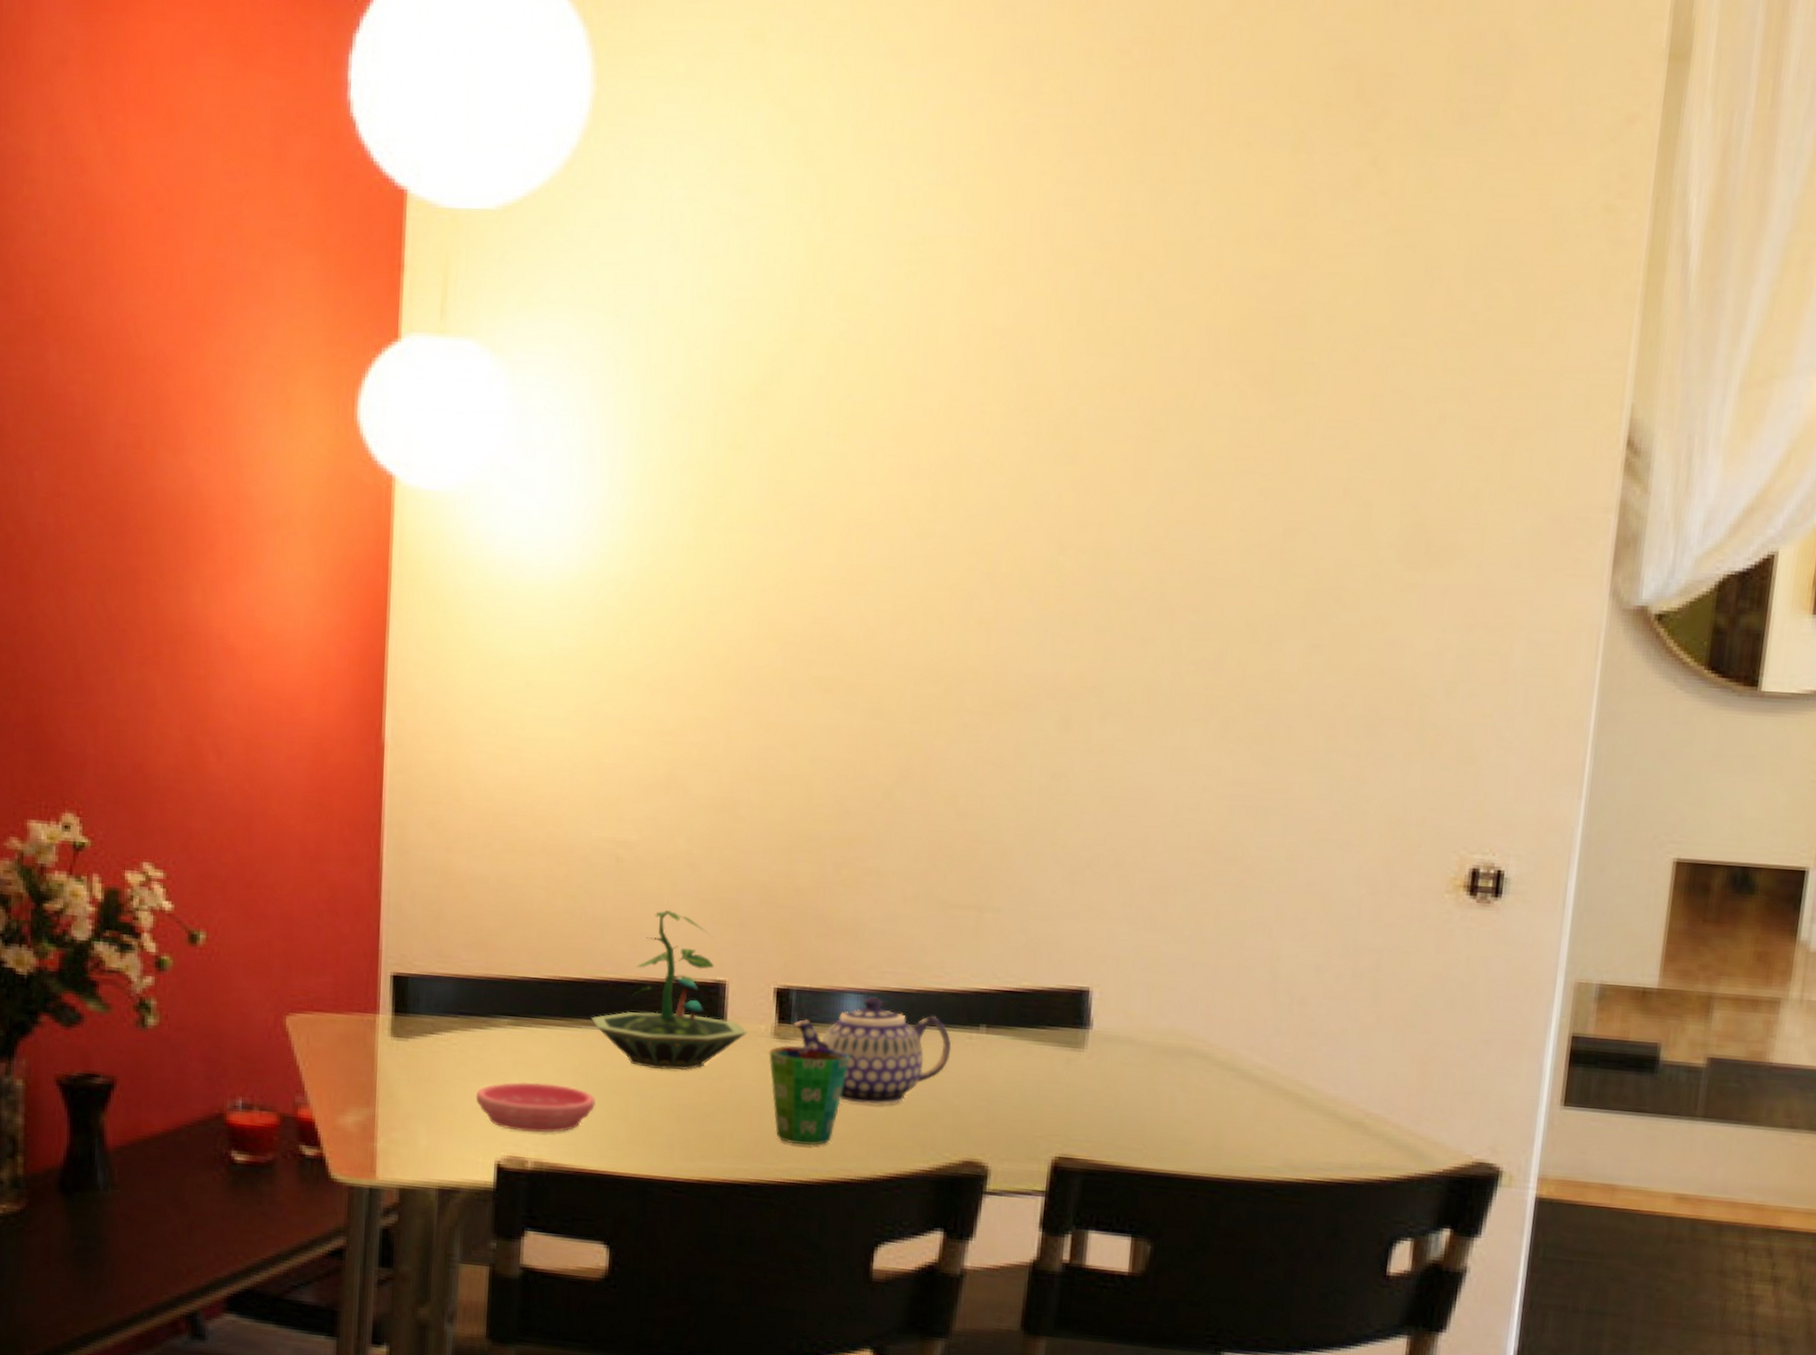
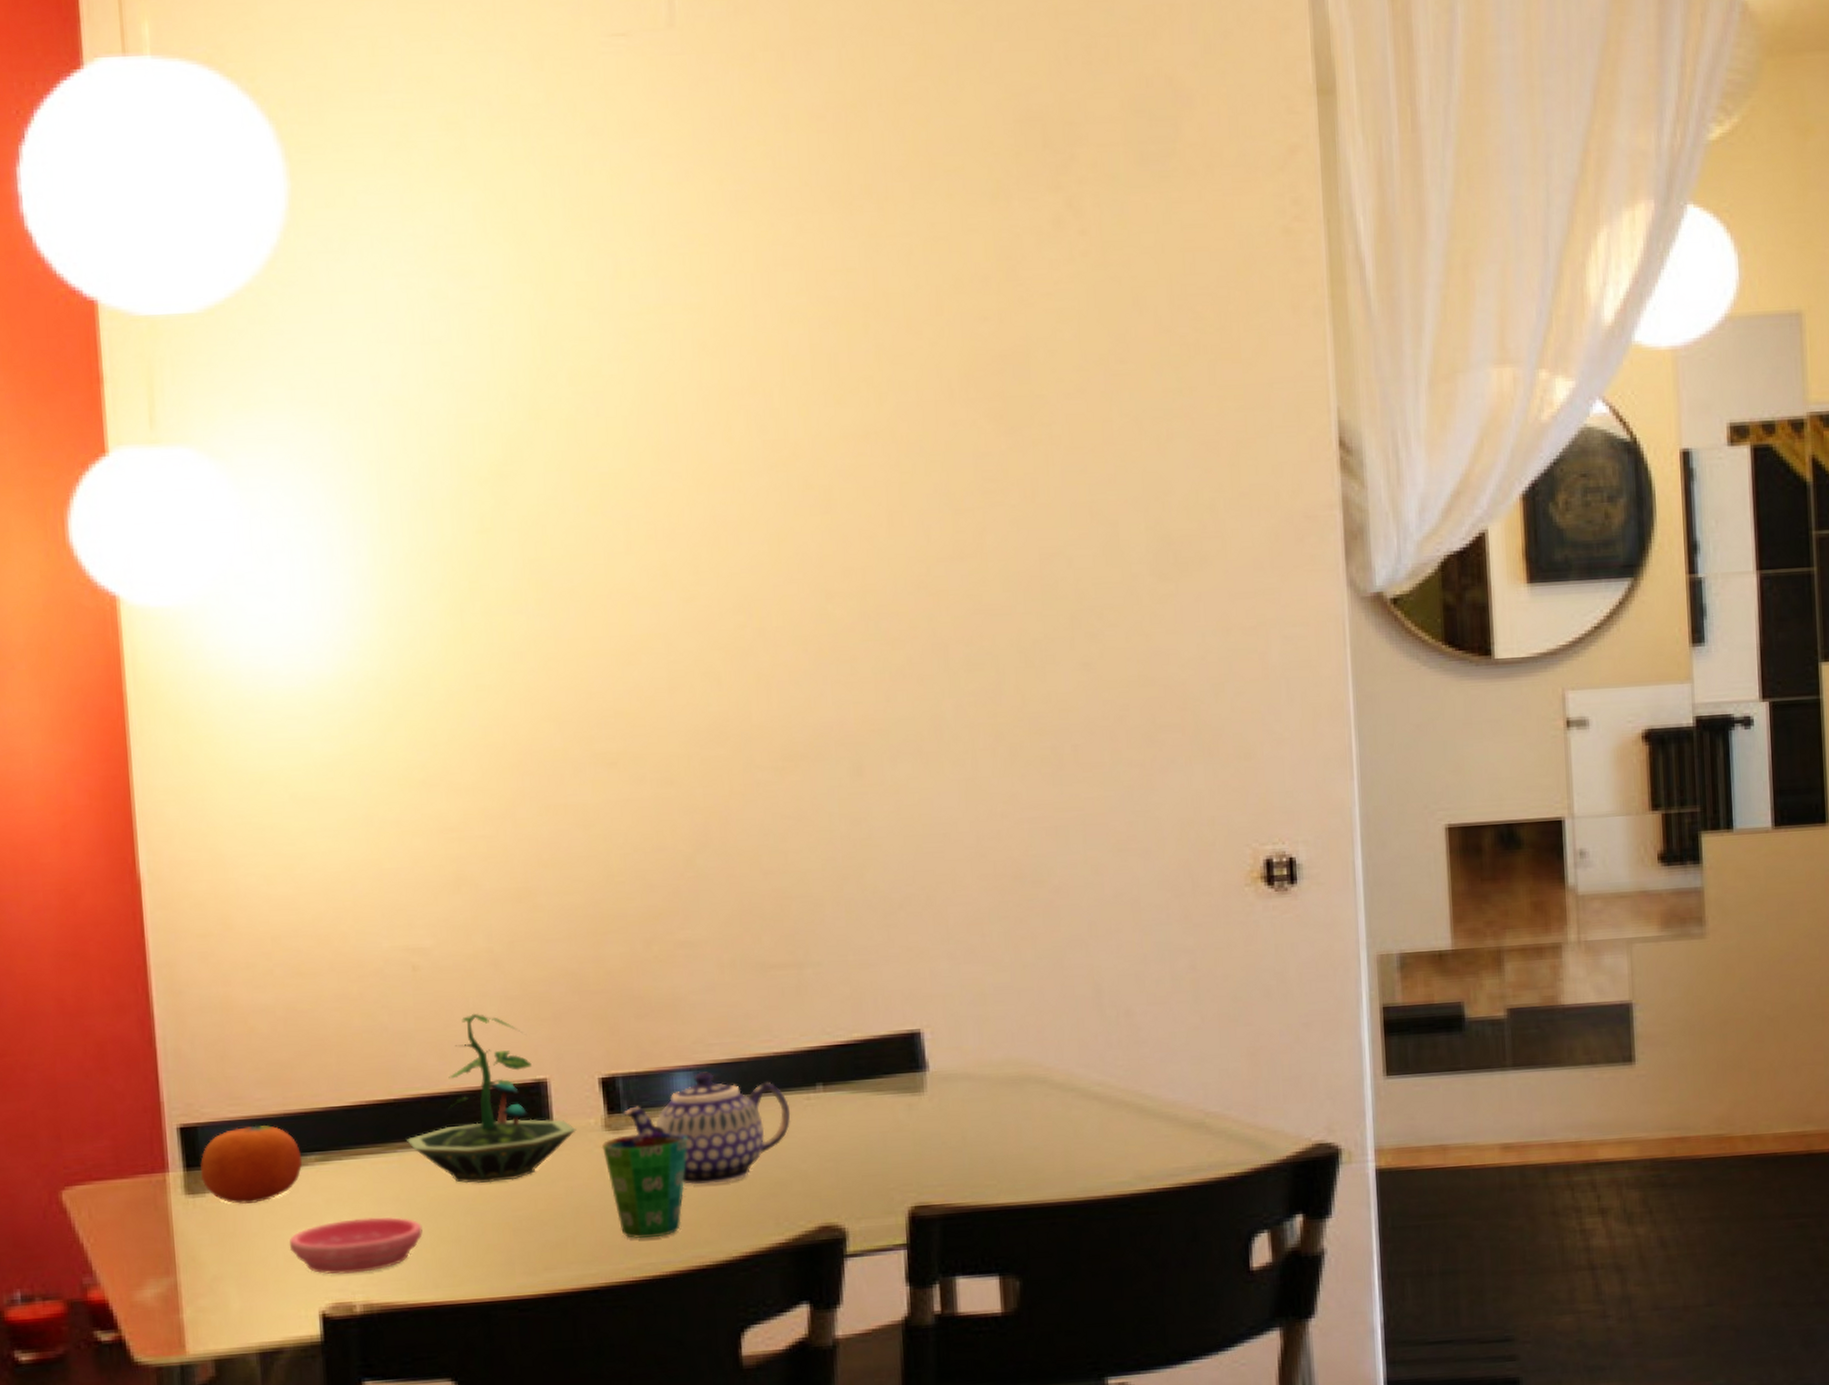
fruit: none [407,983,497,1054] -> present [200,1125,303,1204]

